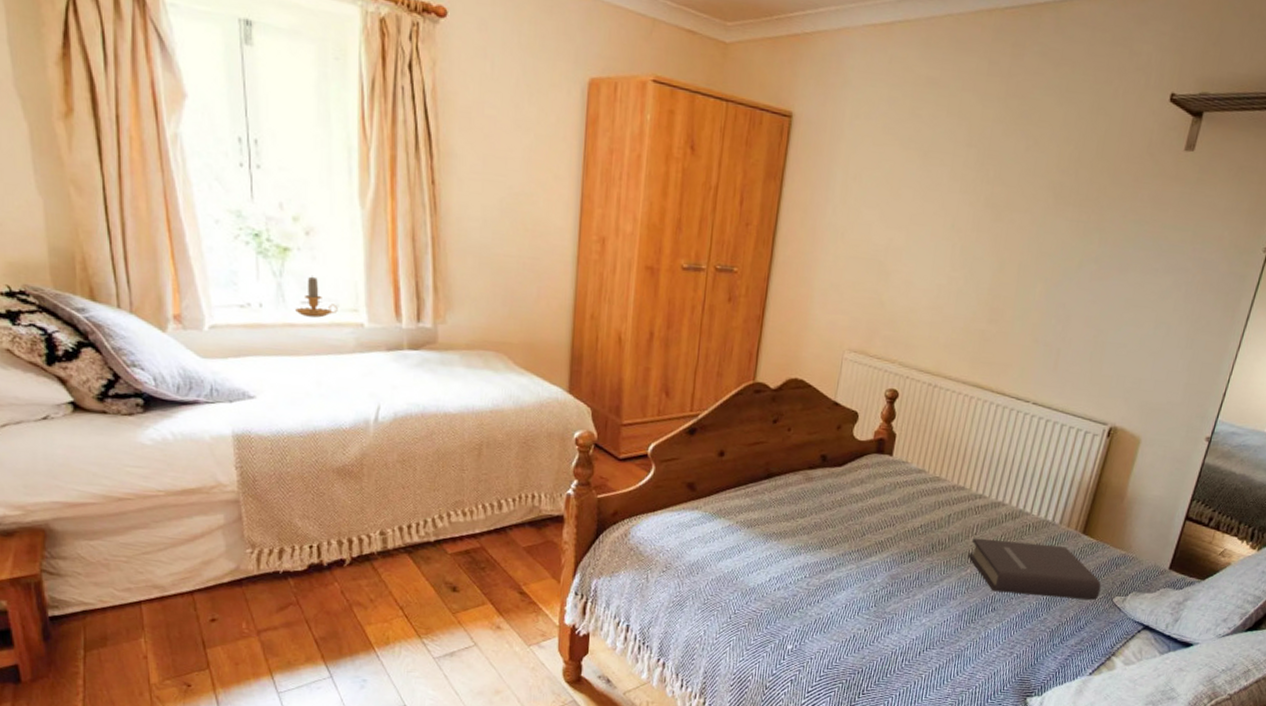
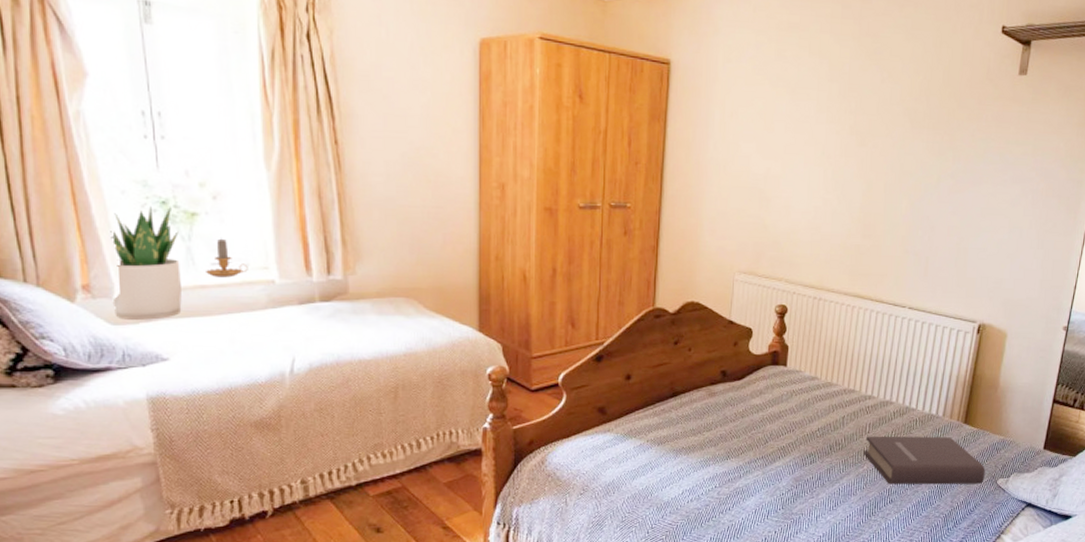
planter: none [202,237,270,356] -> present [110,205,182,320]

